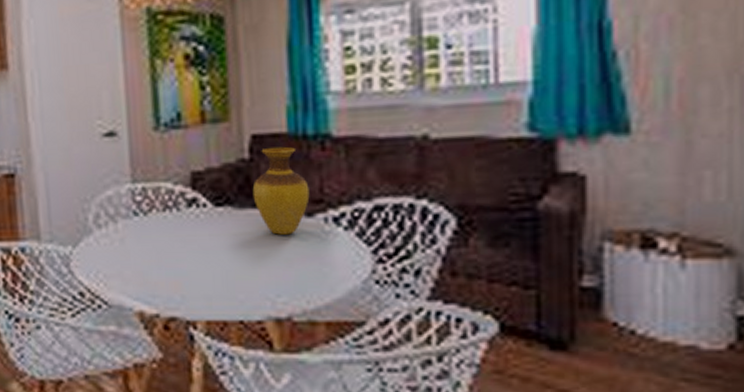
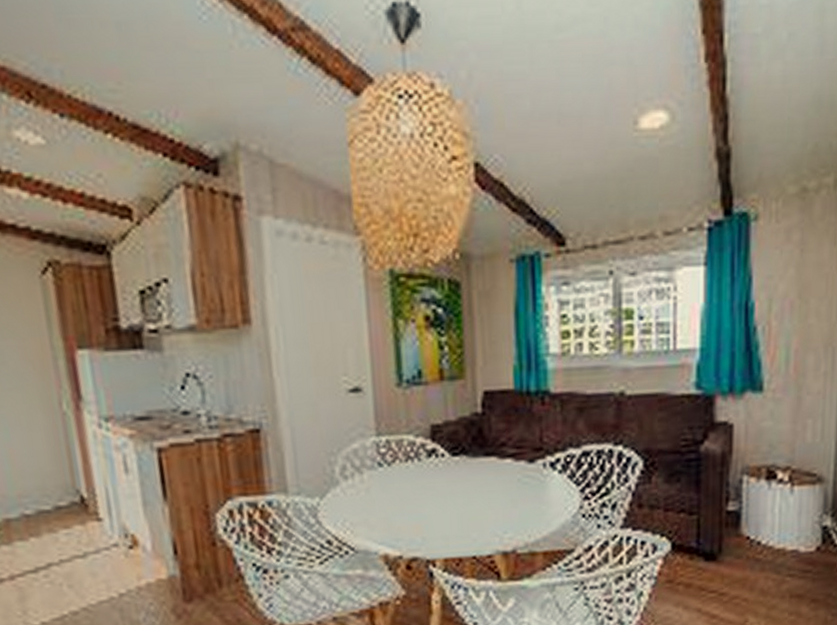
vase: present [252,146,310,235] -> none [484,401,532,480]

